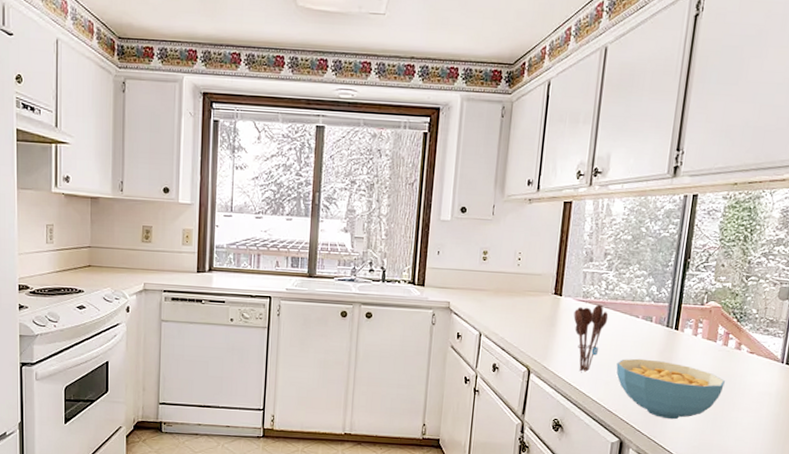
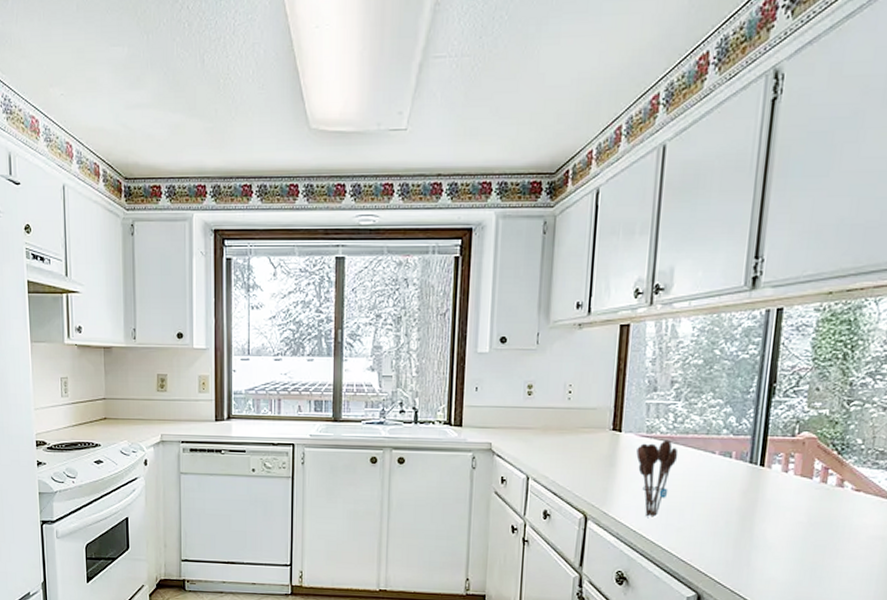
cereal bowl: present [616,358,725,420] -> none [689,500,825,570]

